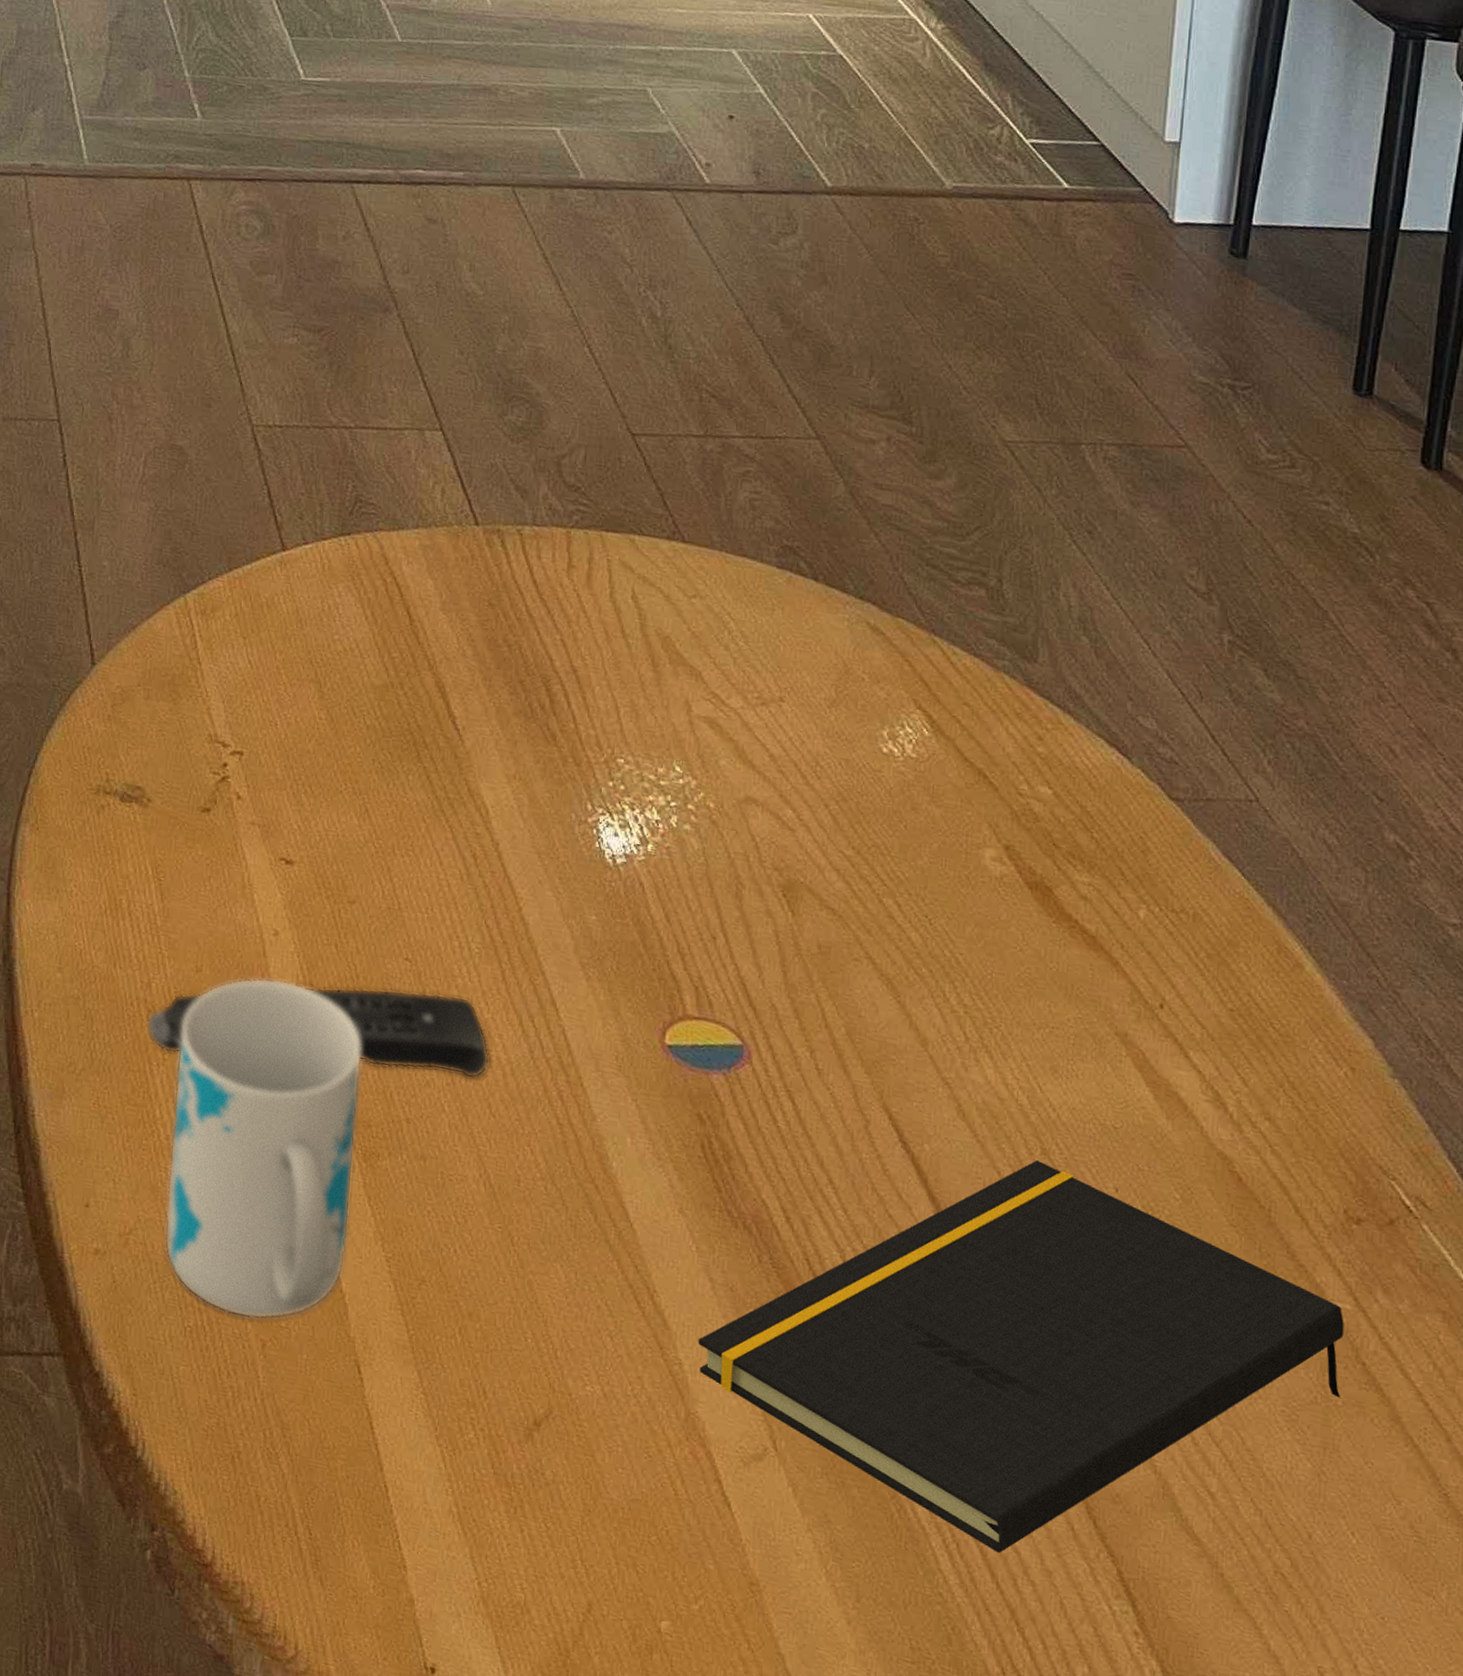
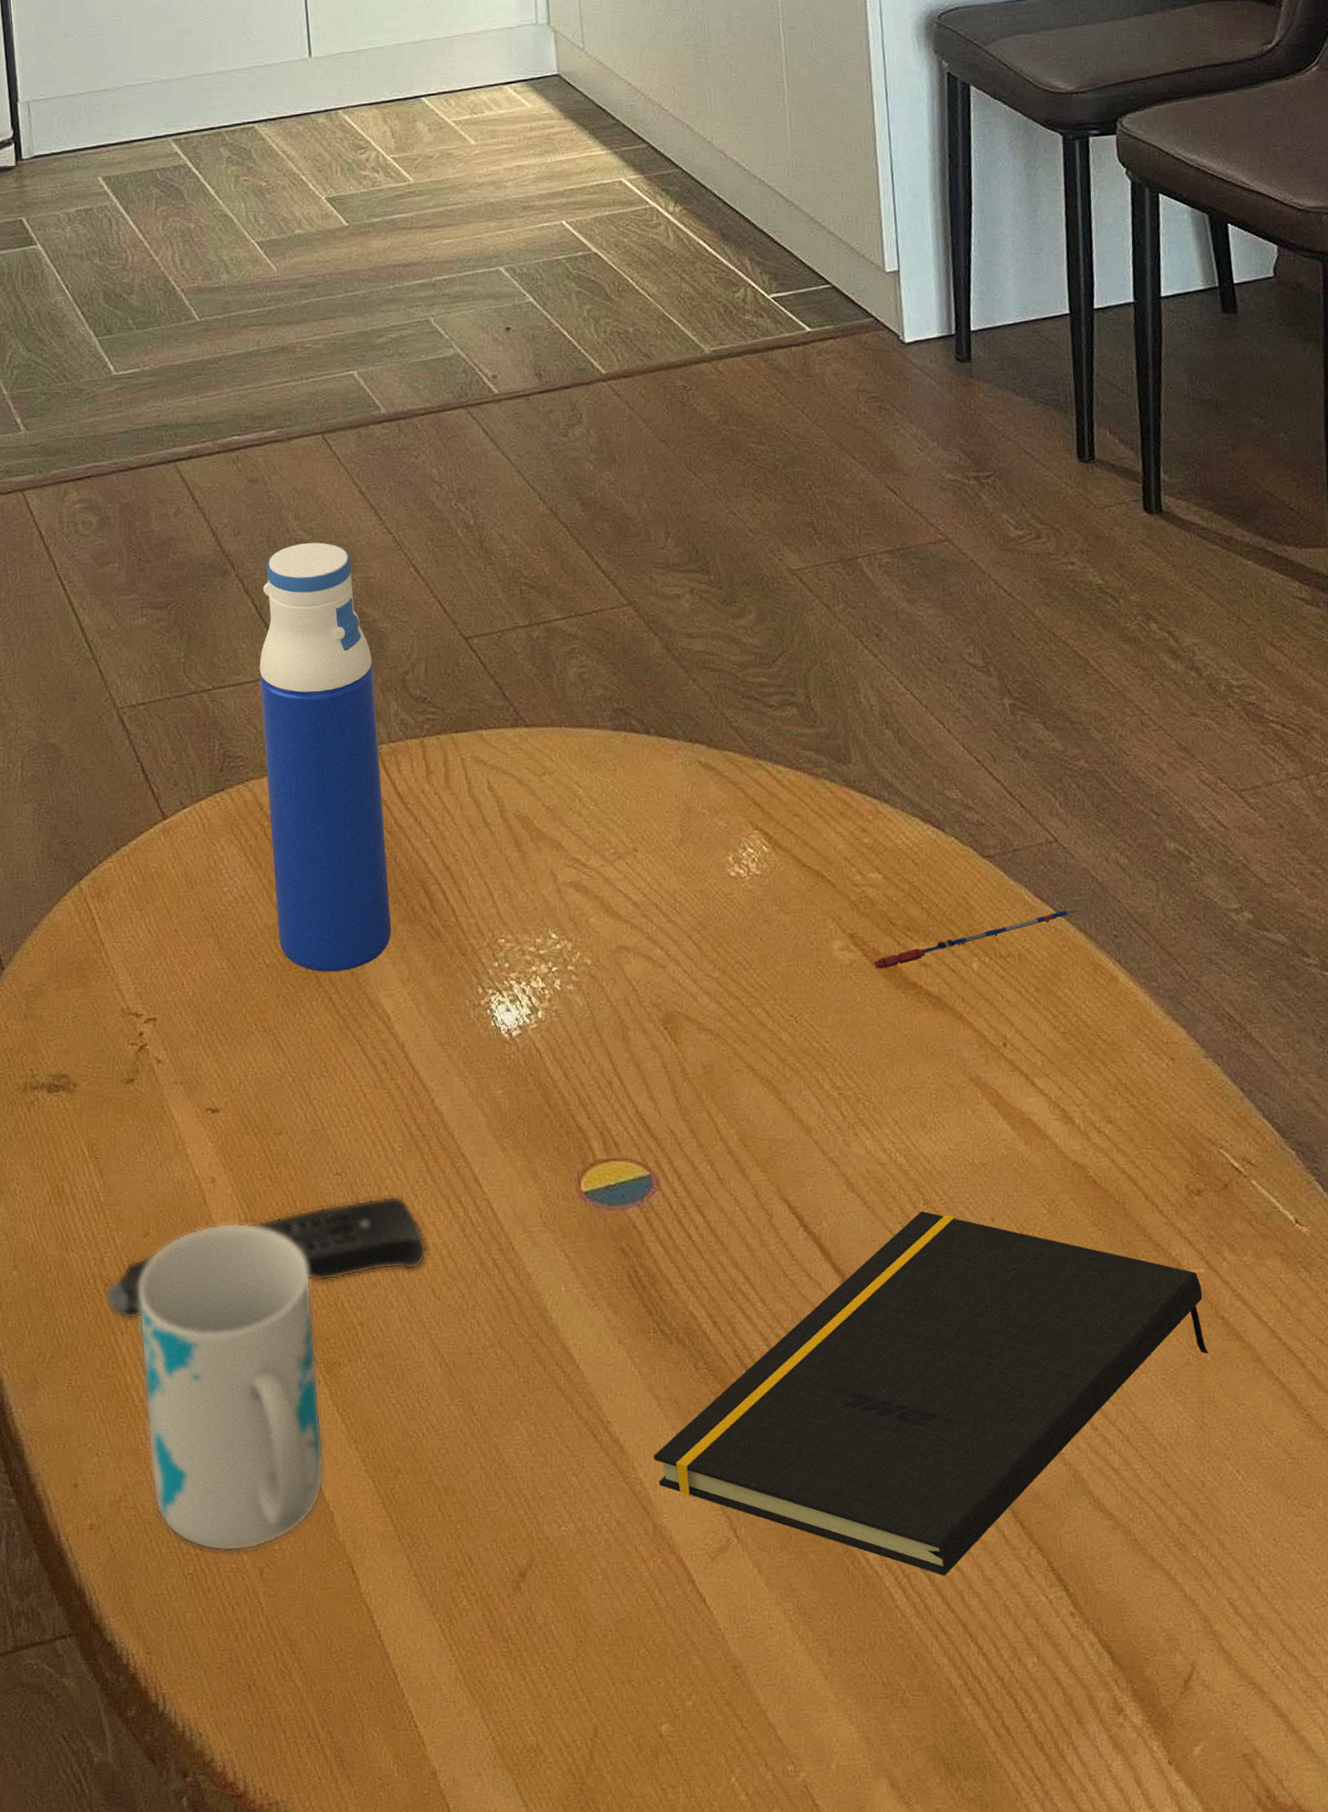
water bottle: none [384,296,529,752] -> present [259,542,391,972]
pen: none [1028,877,1272,892] -> present [874,908,1080,970]

